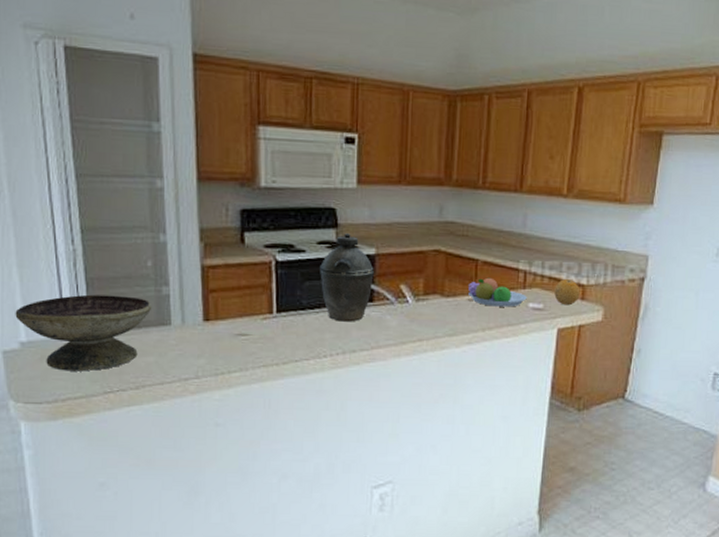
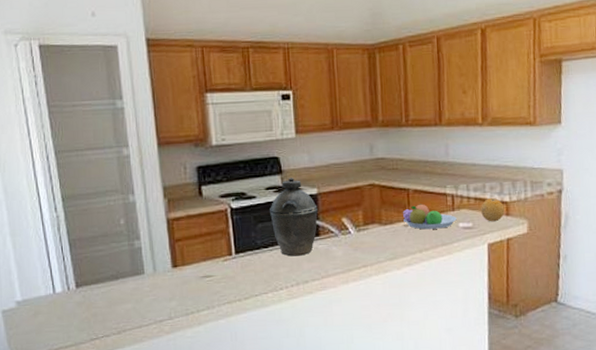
decorative bowl: present [15,294,152,372] -> none [11,252,127,324]

